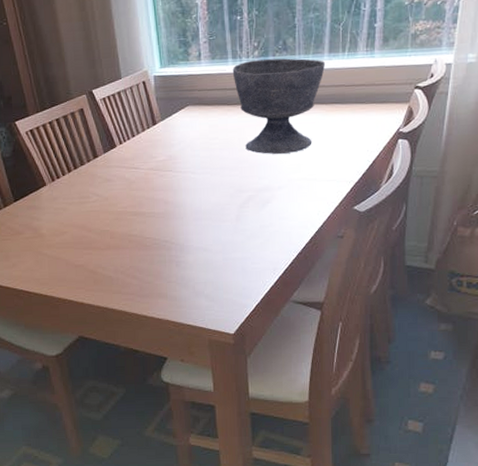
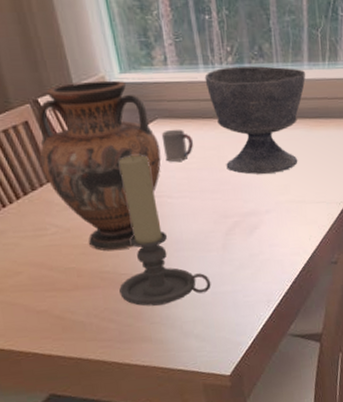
vase: none [89,74,189,218] -> present [37,80,162,251]
candle holder: none [144,136,223,267] -> present [118,154,211,306]
cup: none [190,114,218,142] -> present [161,129,194,162]

